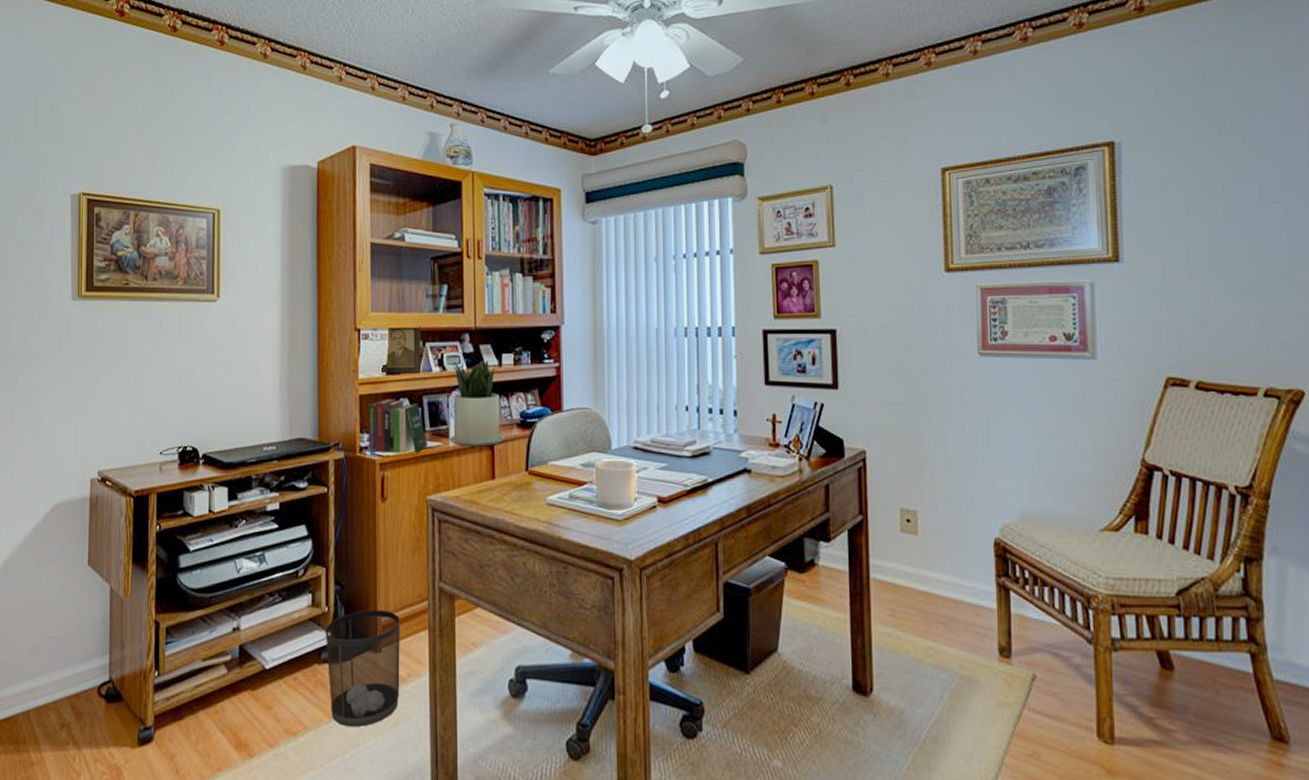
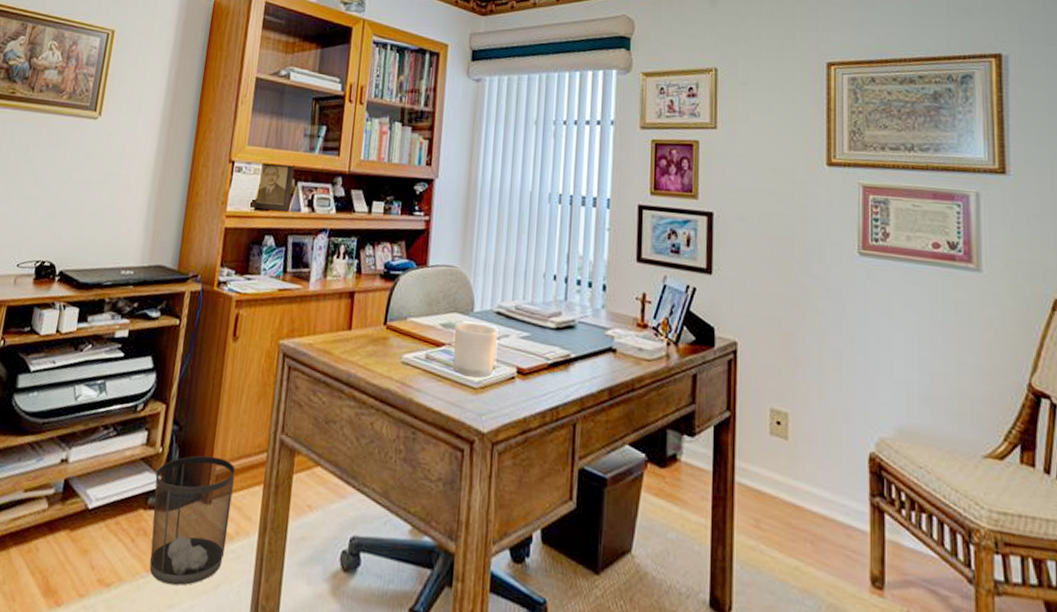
books: present [369,399,427,453] -> none [227,234,287,294]
planter: present [449,360,505,447] -> none [309,204,366,295]

